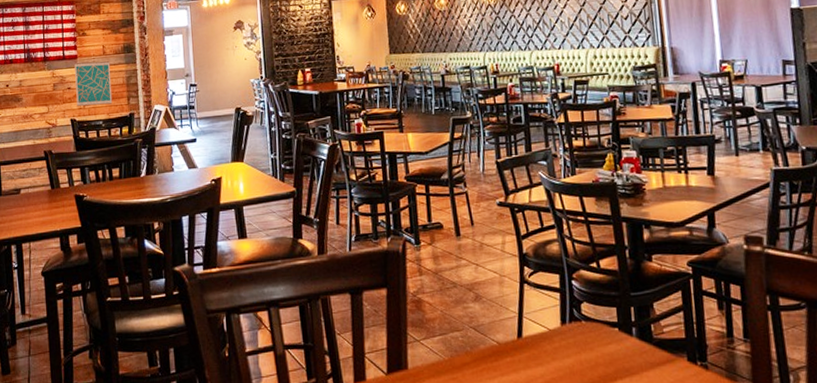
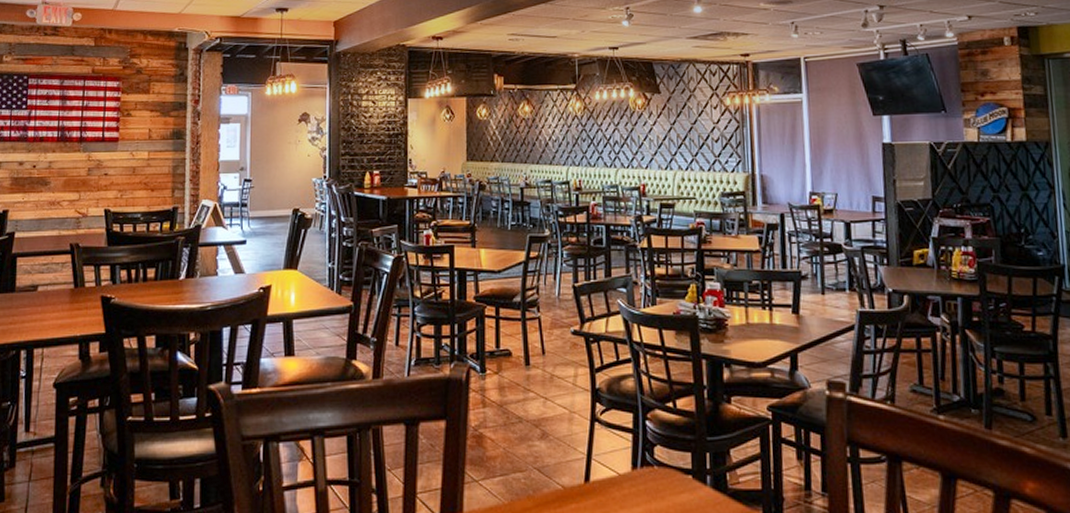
wall art: present [74,60,113,107] -> none [113,145,156,196]

